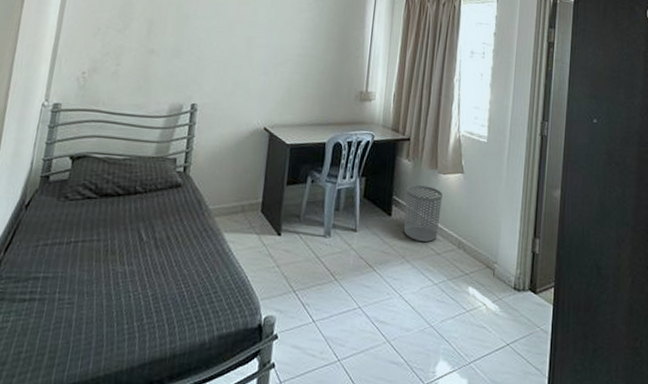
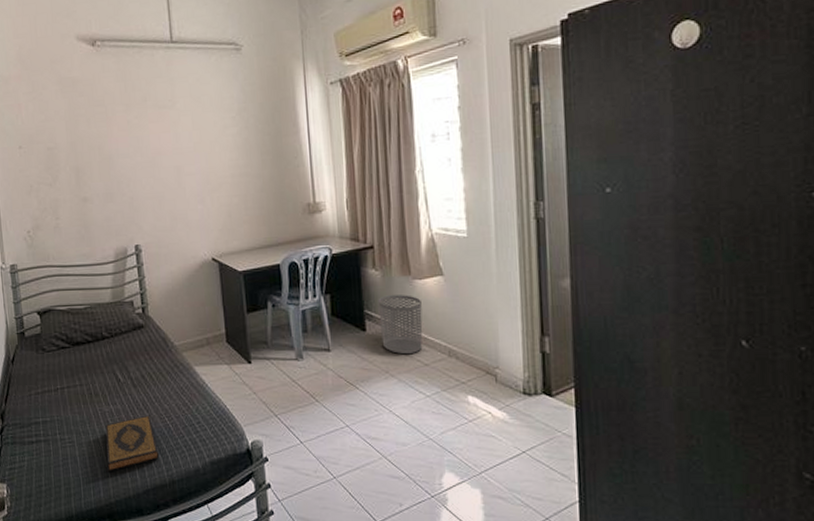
hardback book: none [103,279,167,341] -> present [105,415,159,472]

